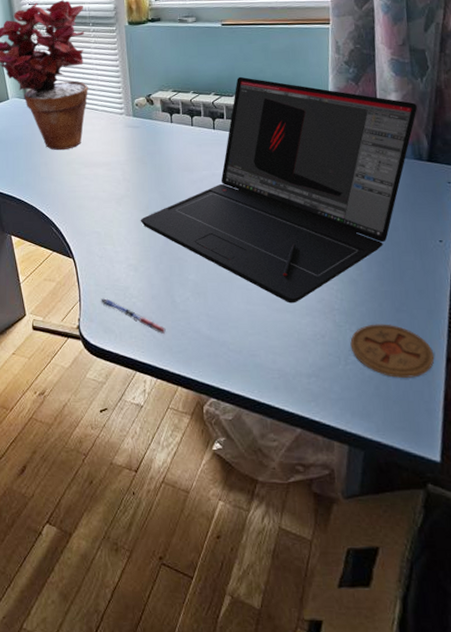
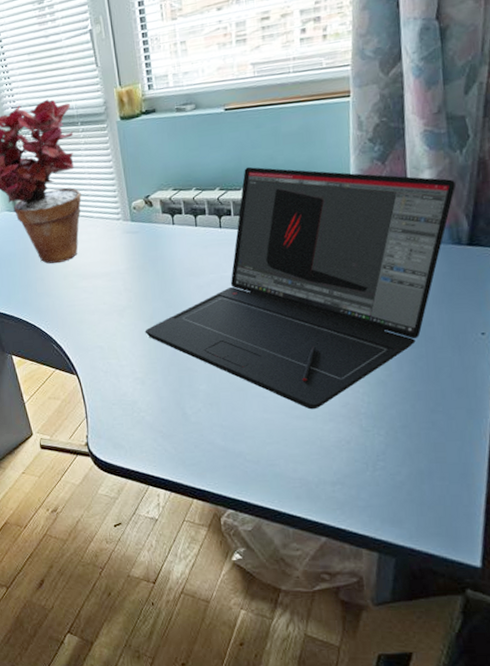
pen: present [101,298,166,334] -> none [108,414,178,447]
coaster: present [350,324,435,378] -> none [379,426,475,482]

